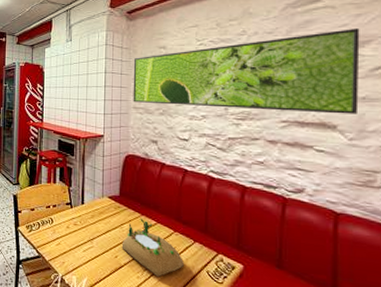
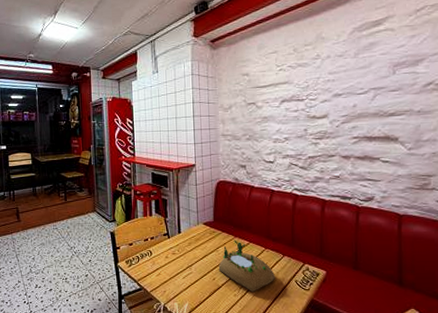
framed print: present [133,28,360,114] -> none [219,48,415,130]

